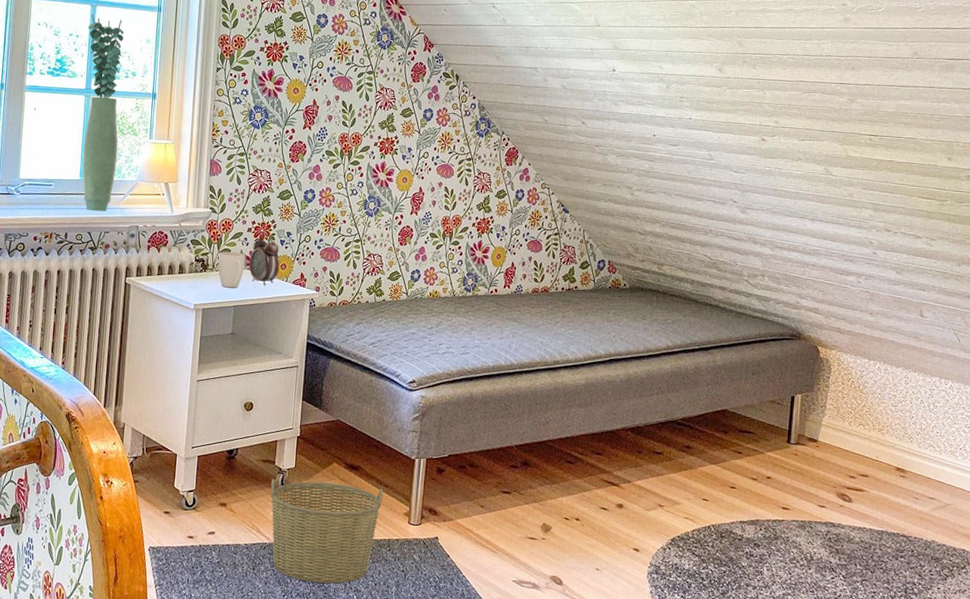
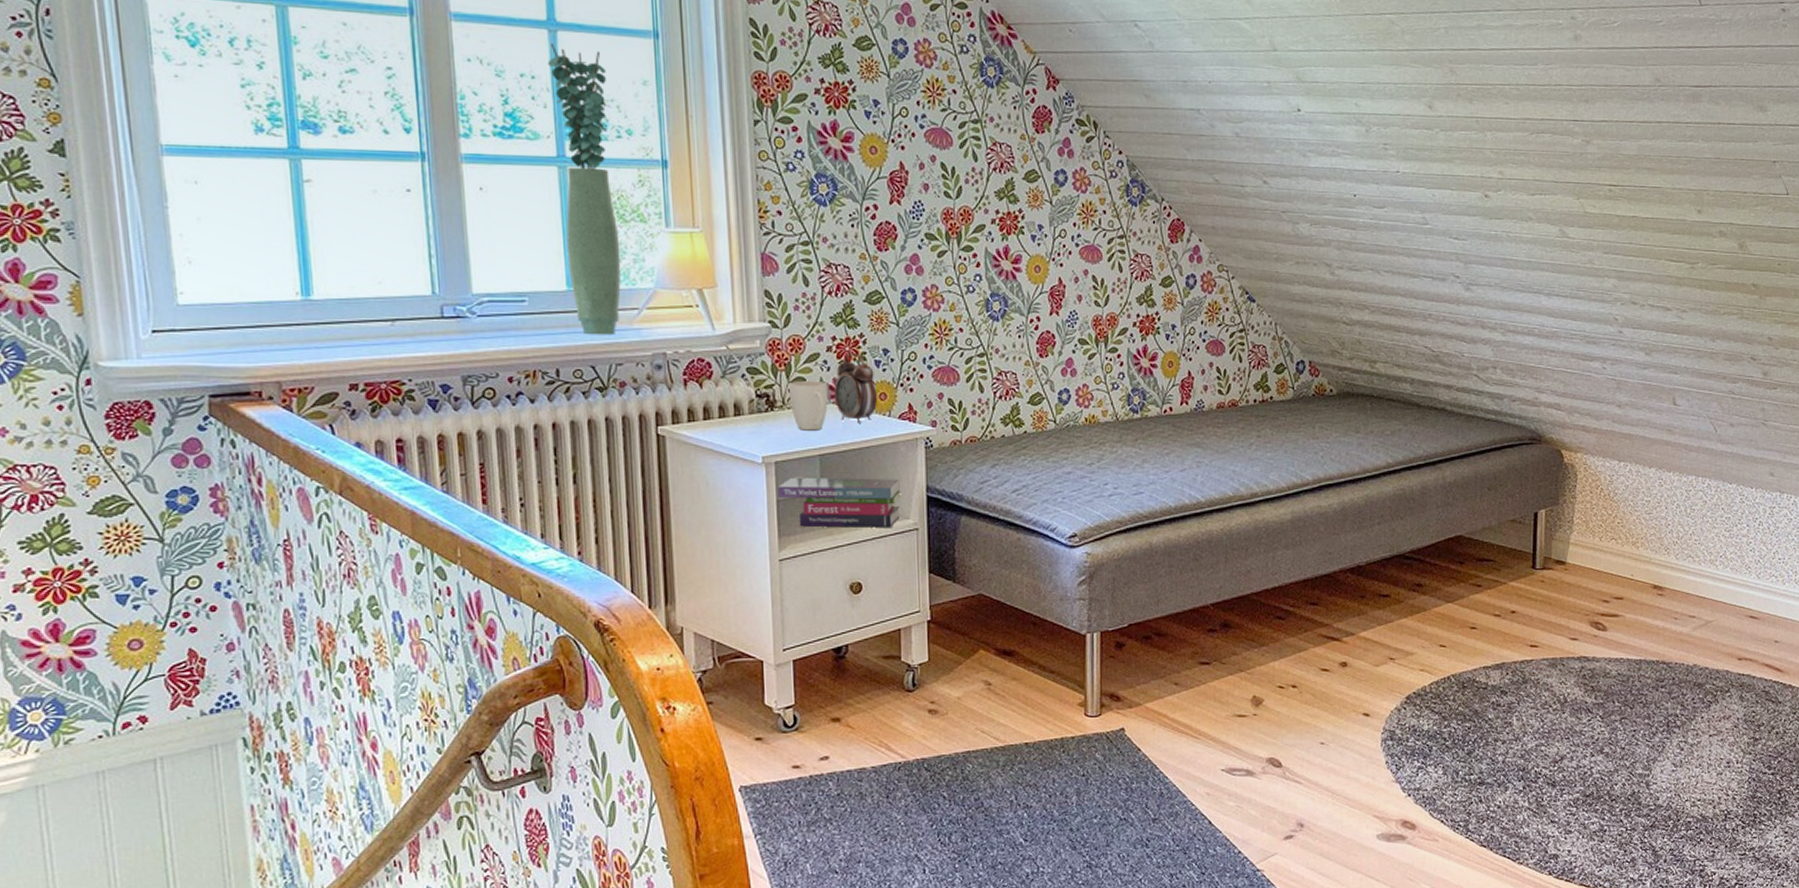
books: none [201,321,289,363] -> present [777,478,901,528]
basket: present [270,479,384,584] -> none [898,675,1049,804]

